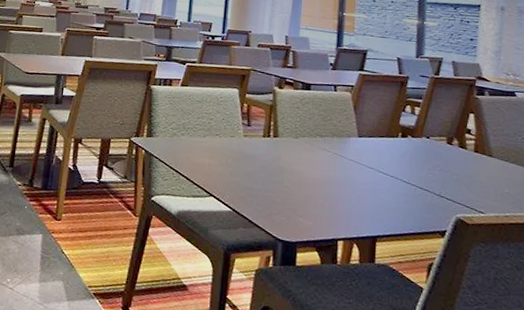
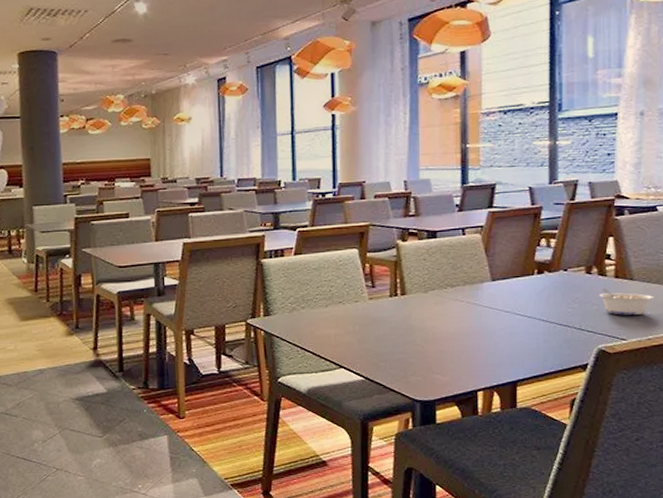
legume: none [459,160,513,191] -> present [599,288,655,315]

